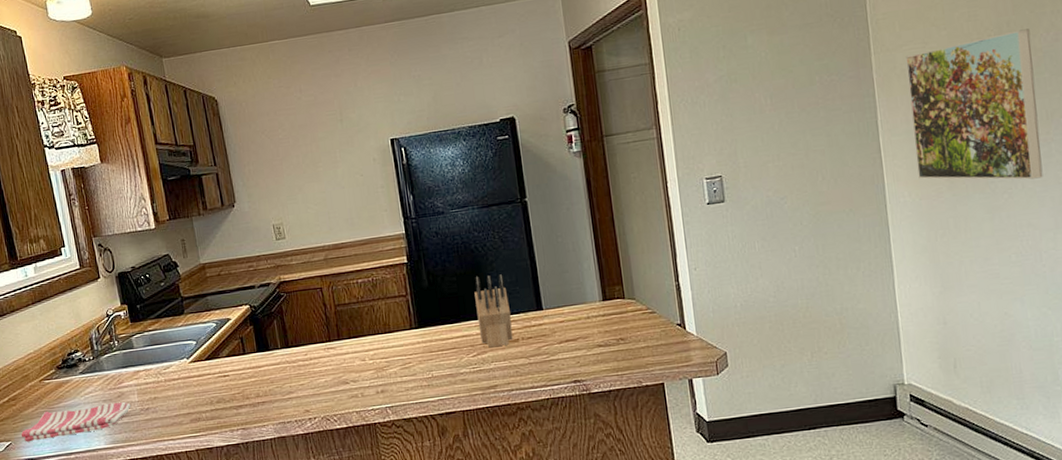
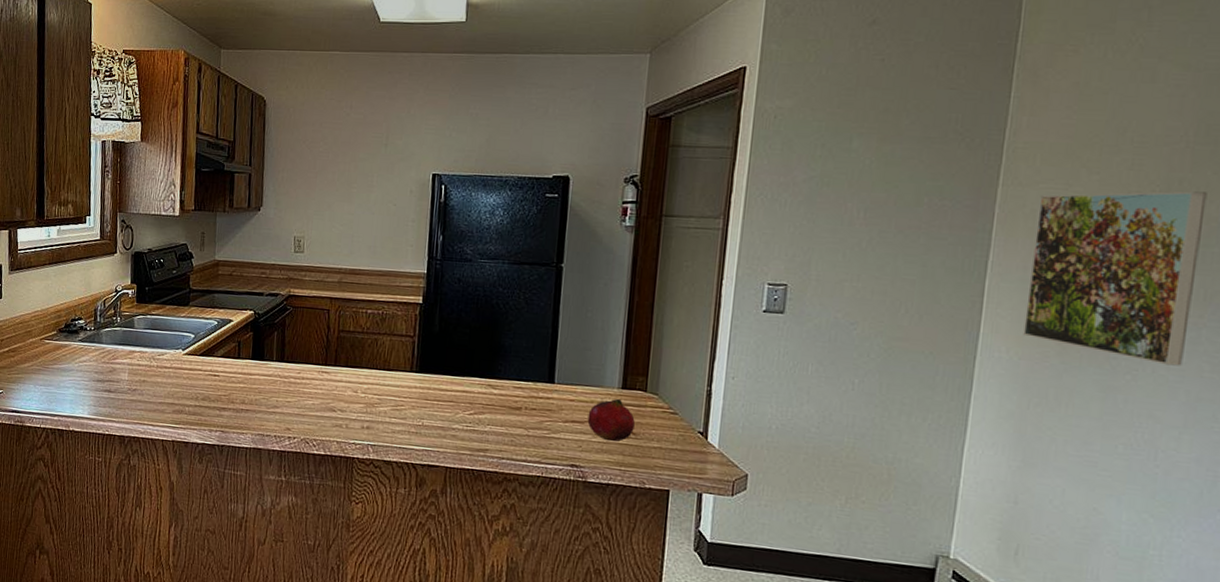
dish towel: present [21,402,131,442] -> none [13,370,120,399]
knife block: present [474,274,513,348] -> none [481,333,520,411]
fruit: none [578,310,622,352] -> present [587,398,635,442]

